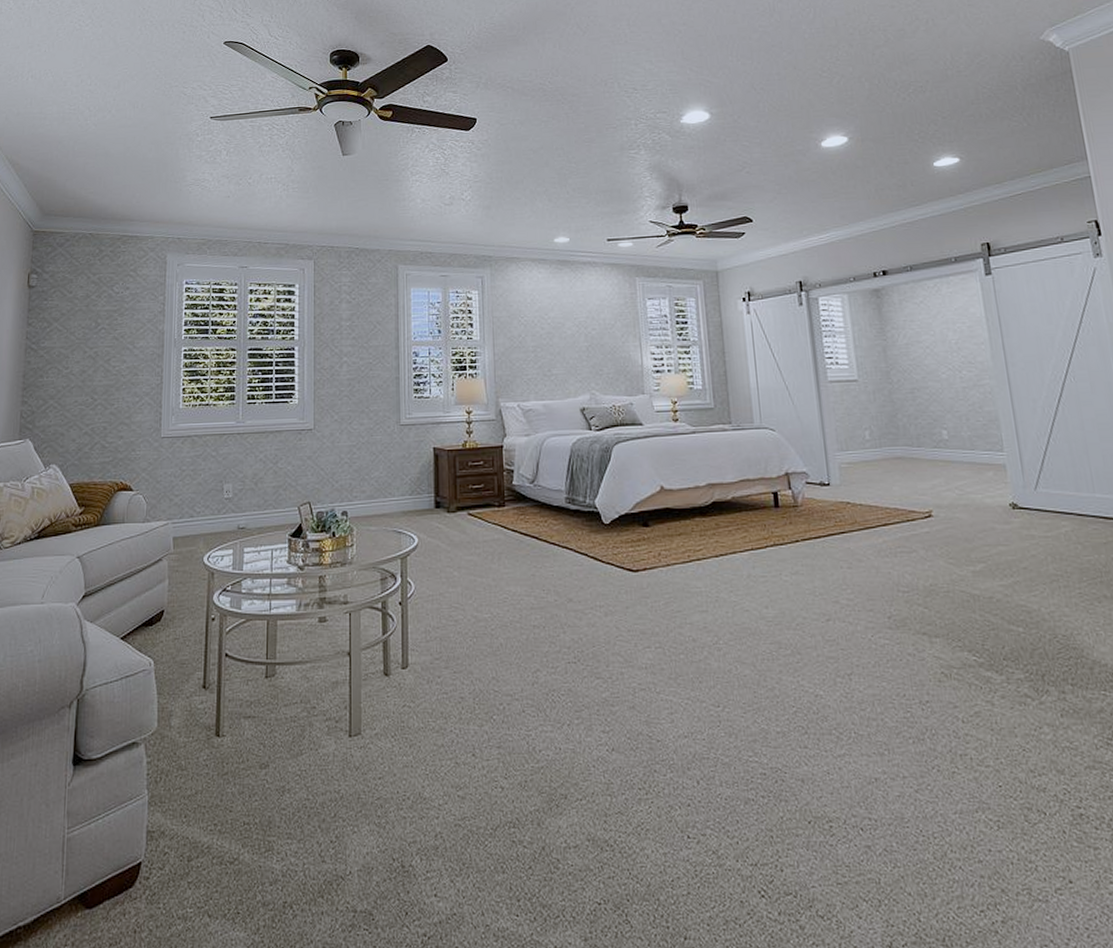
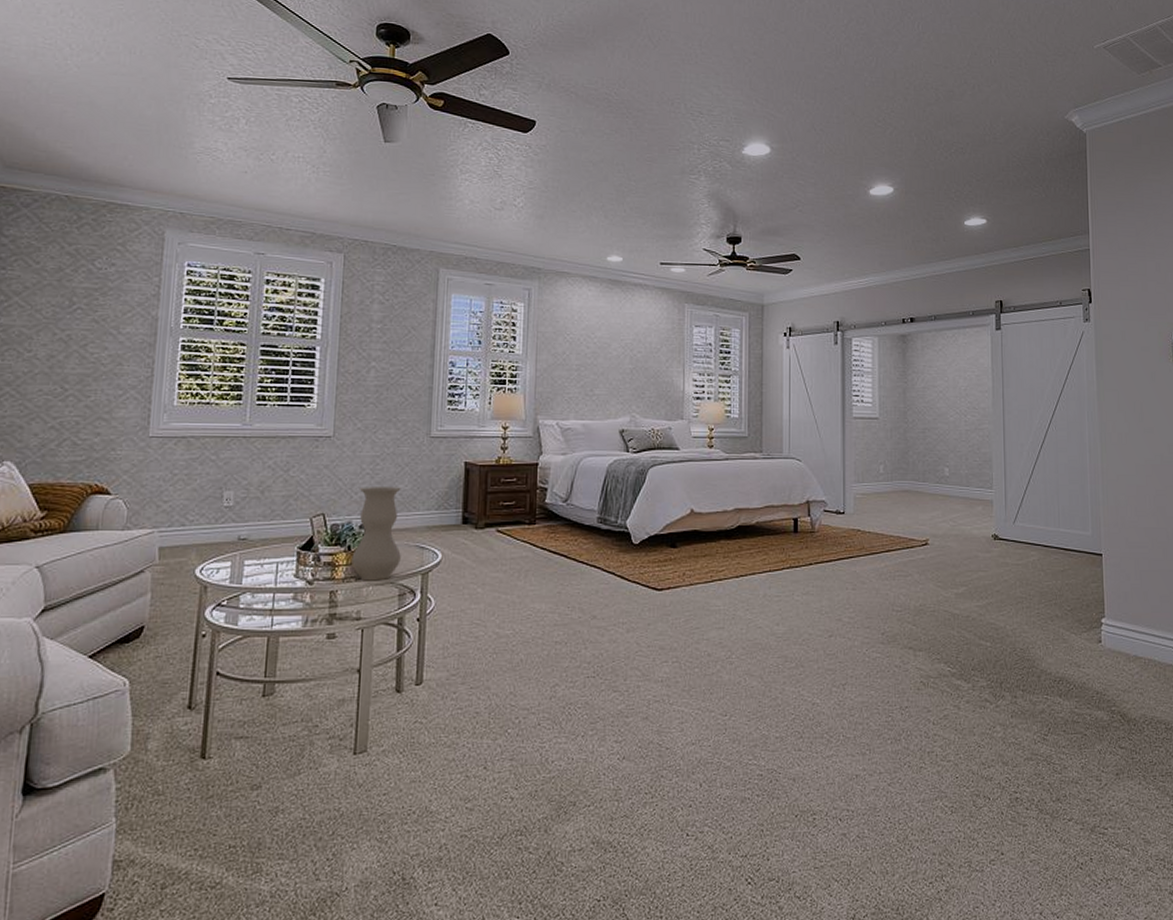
vase: none [337,474,381,567] -> present [351,487,401,583]

